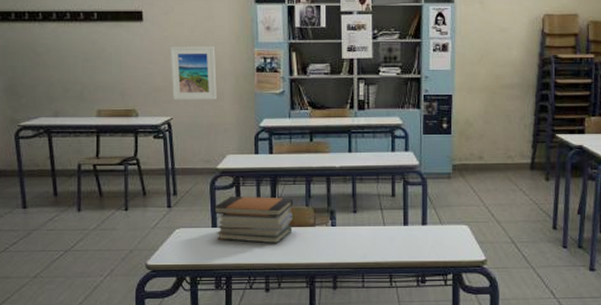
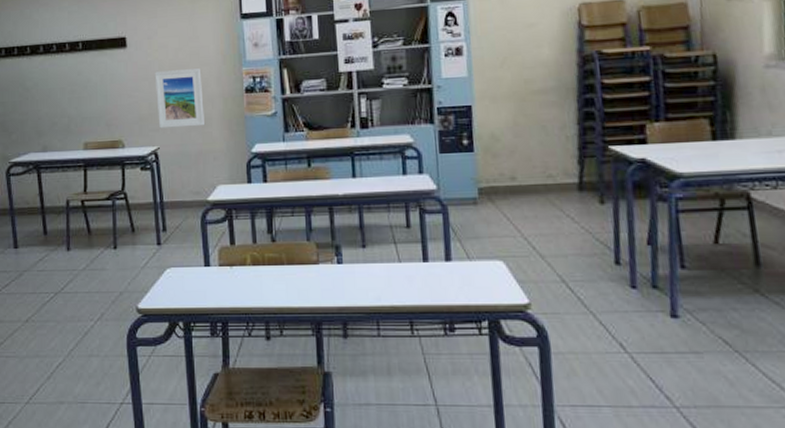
book stack: present [213,195,294,244] -> none [205,230,293,285]

